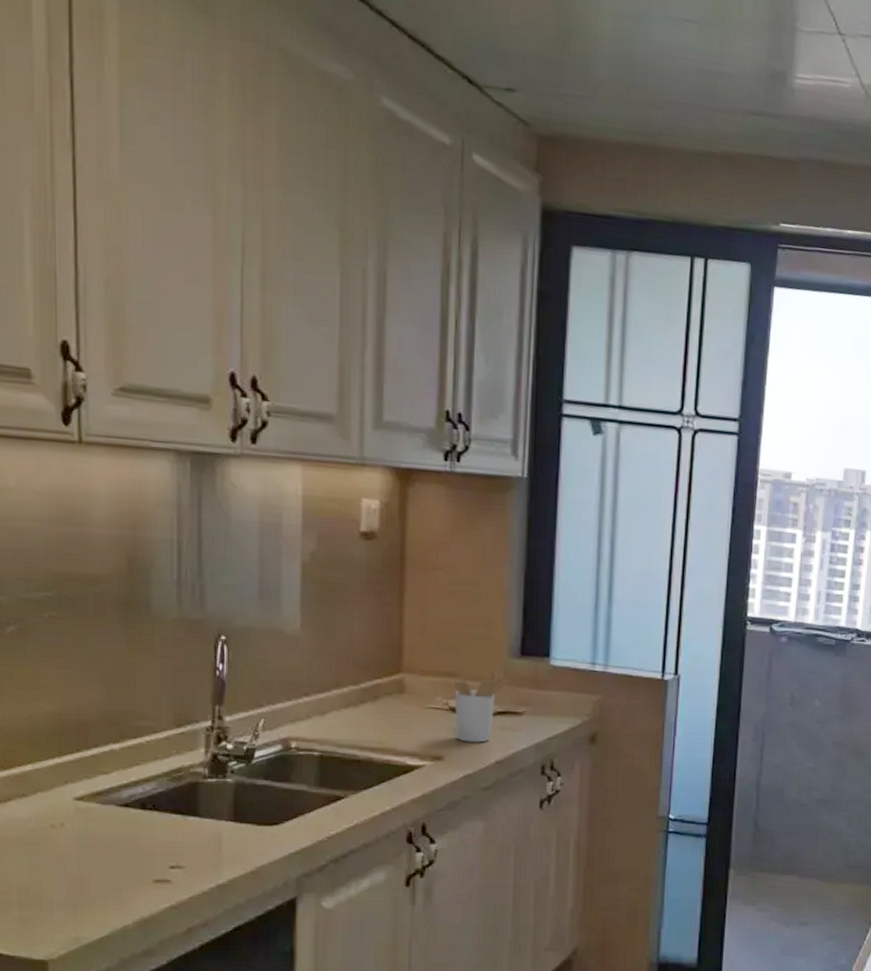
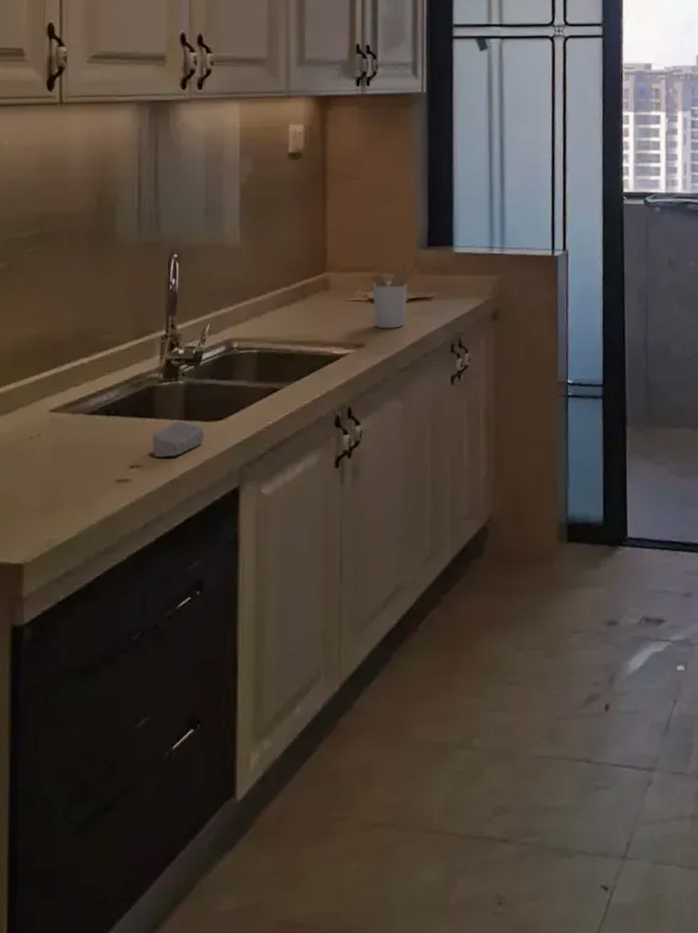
soap bar: none [196,821,257,860] -> present [152,420,204,458]

